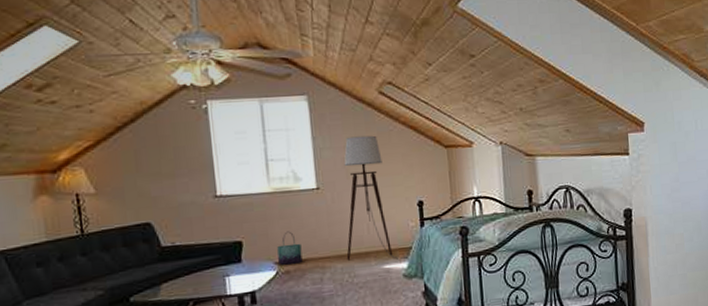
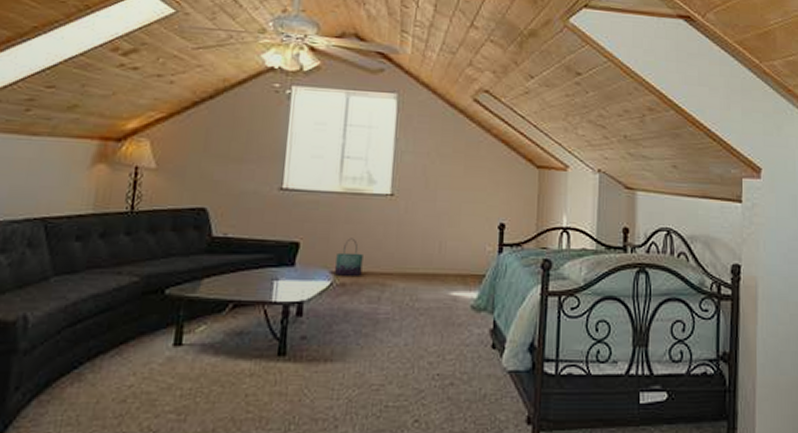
floor lamp: present [344,135,409,261] -> none [411,143,481,287]

